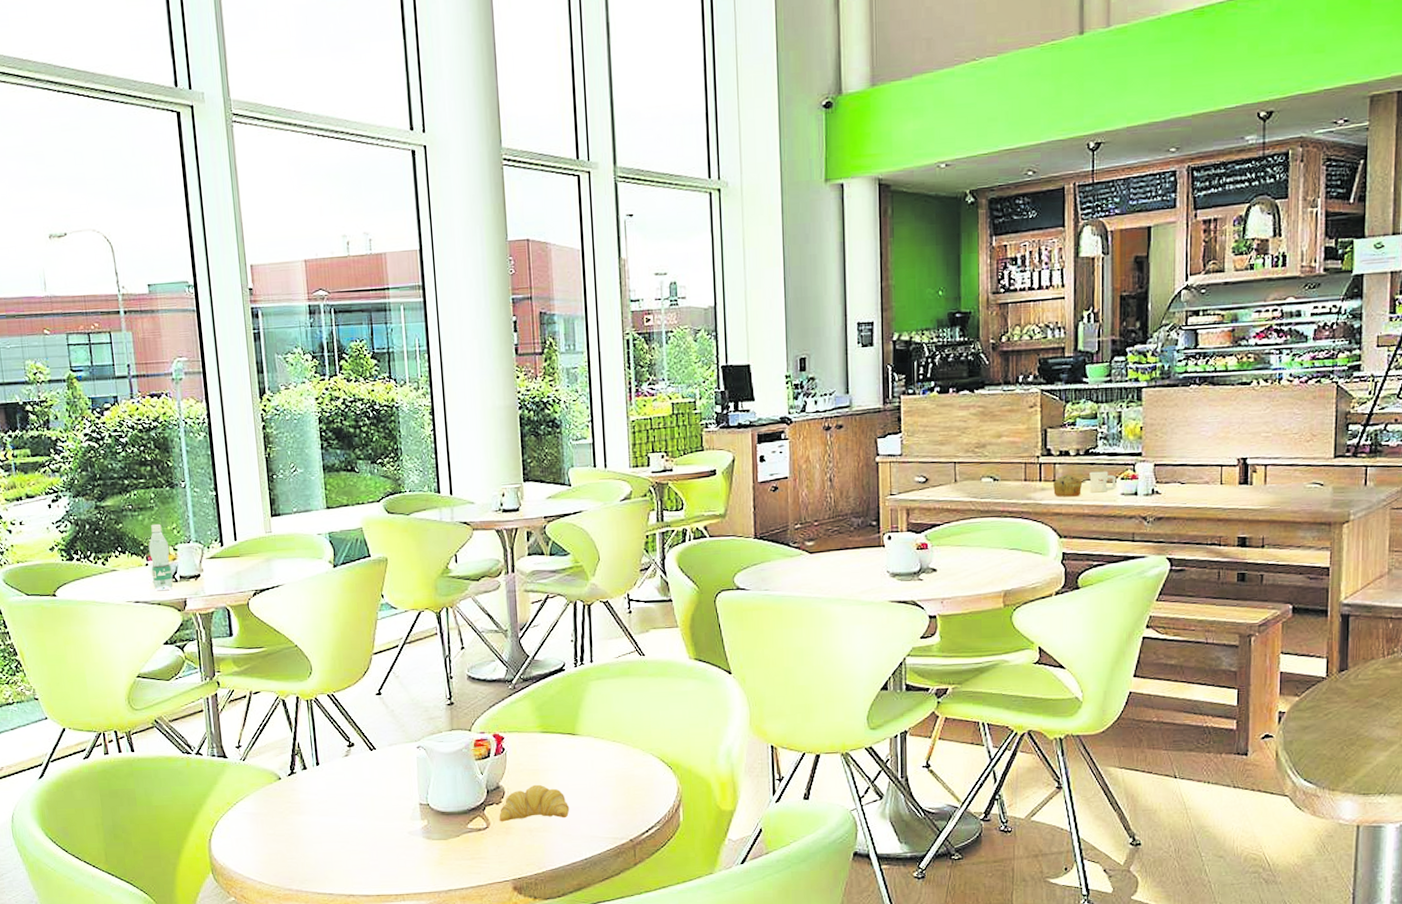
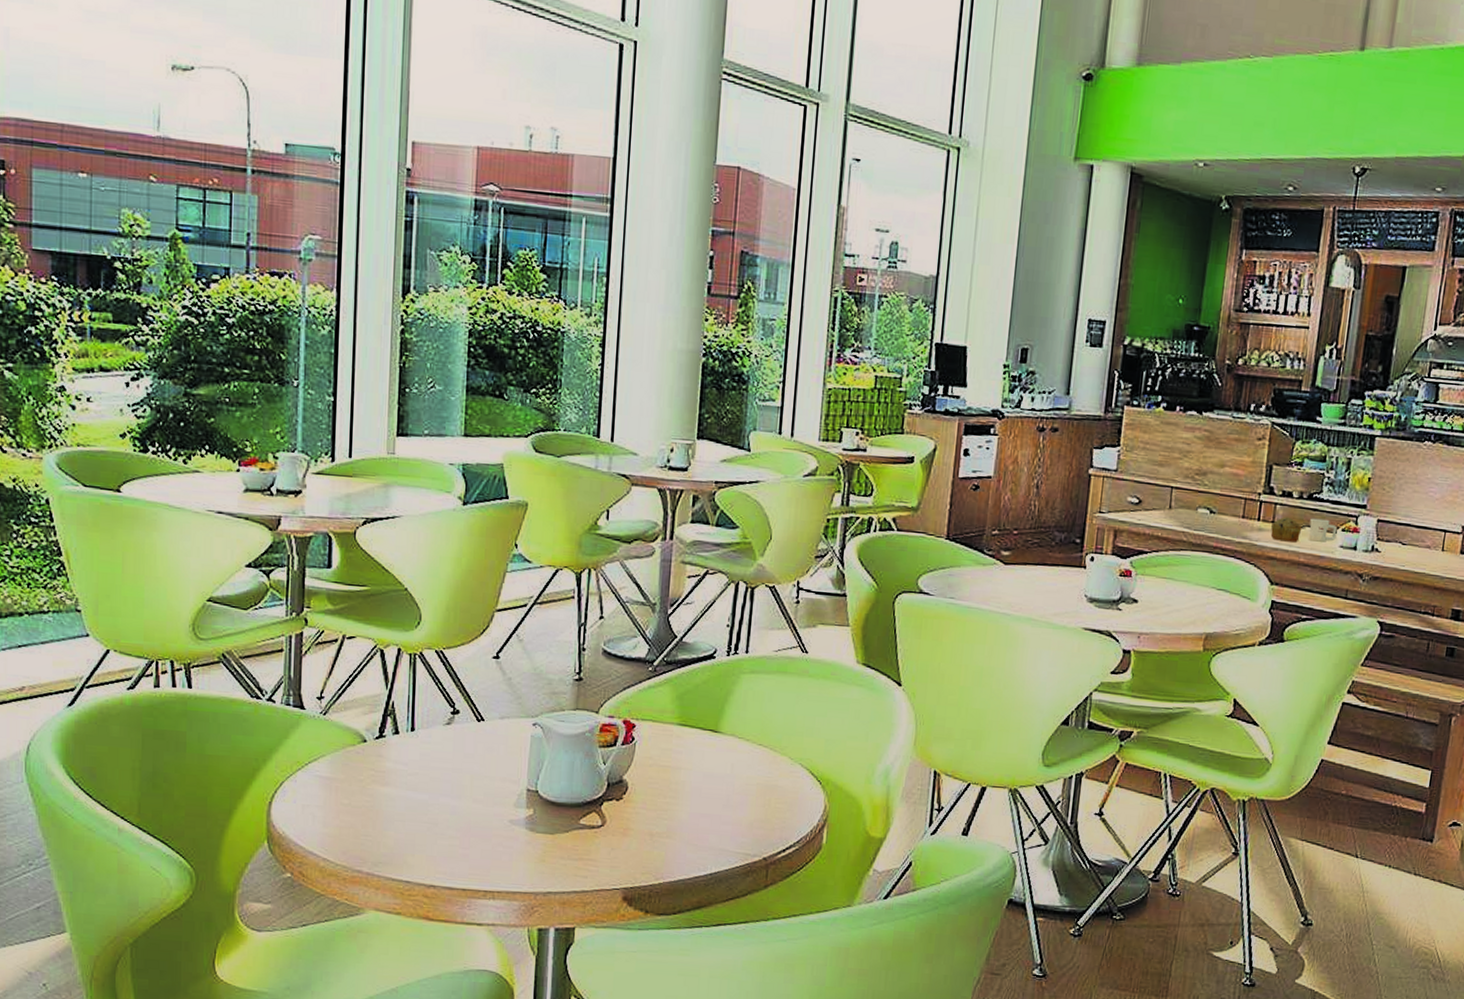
bottle: present [148,523,174,591] -> none [242,424,268,504]
croissant: present [499,784,570,822] -> none [617,783,700,826]

